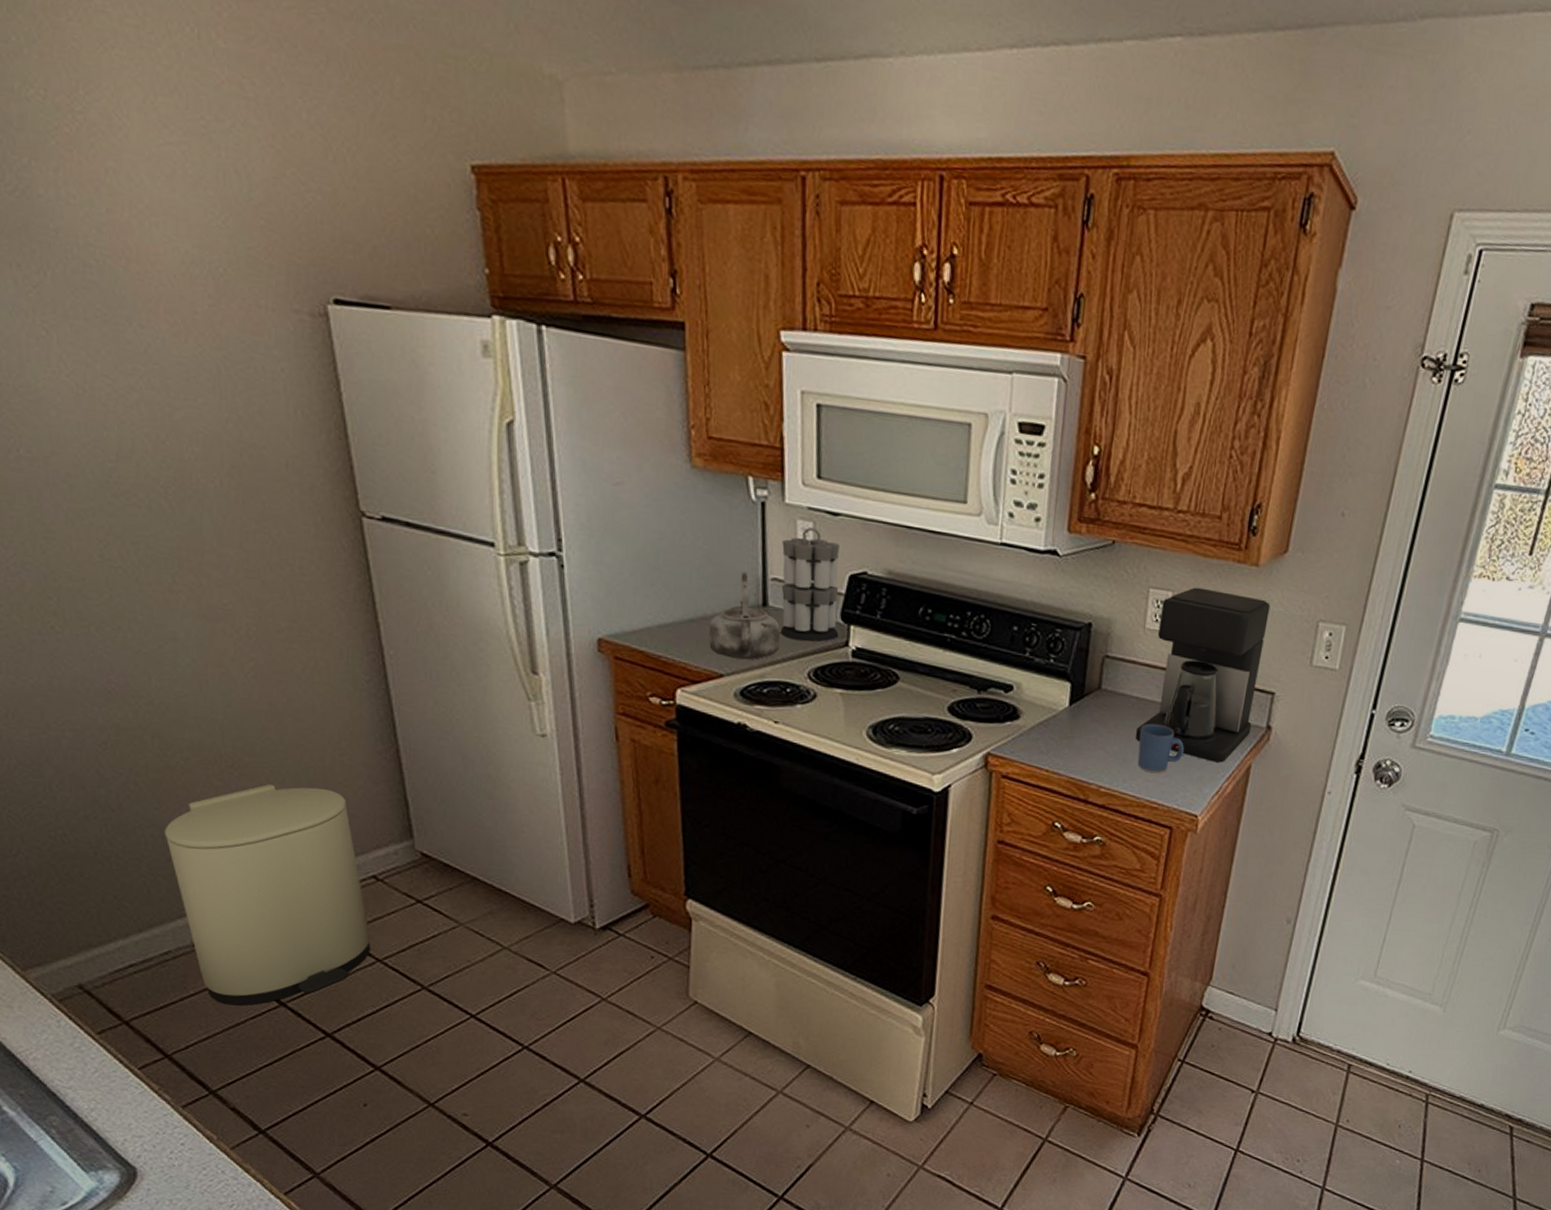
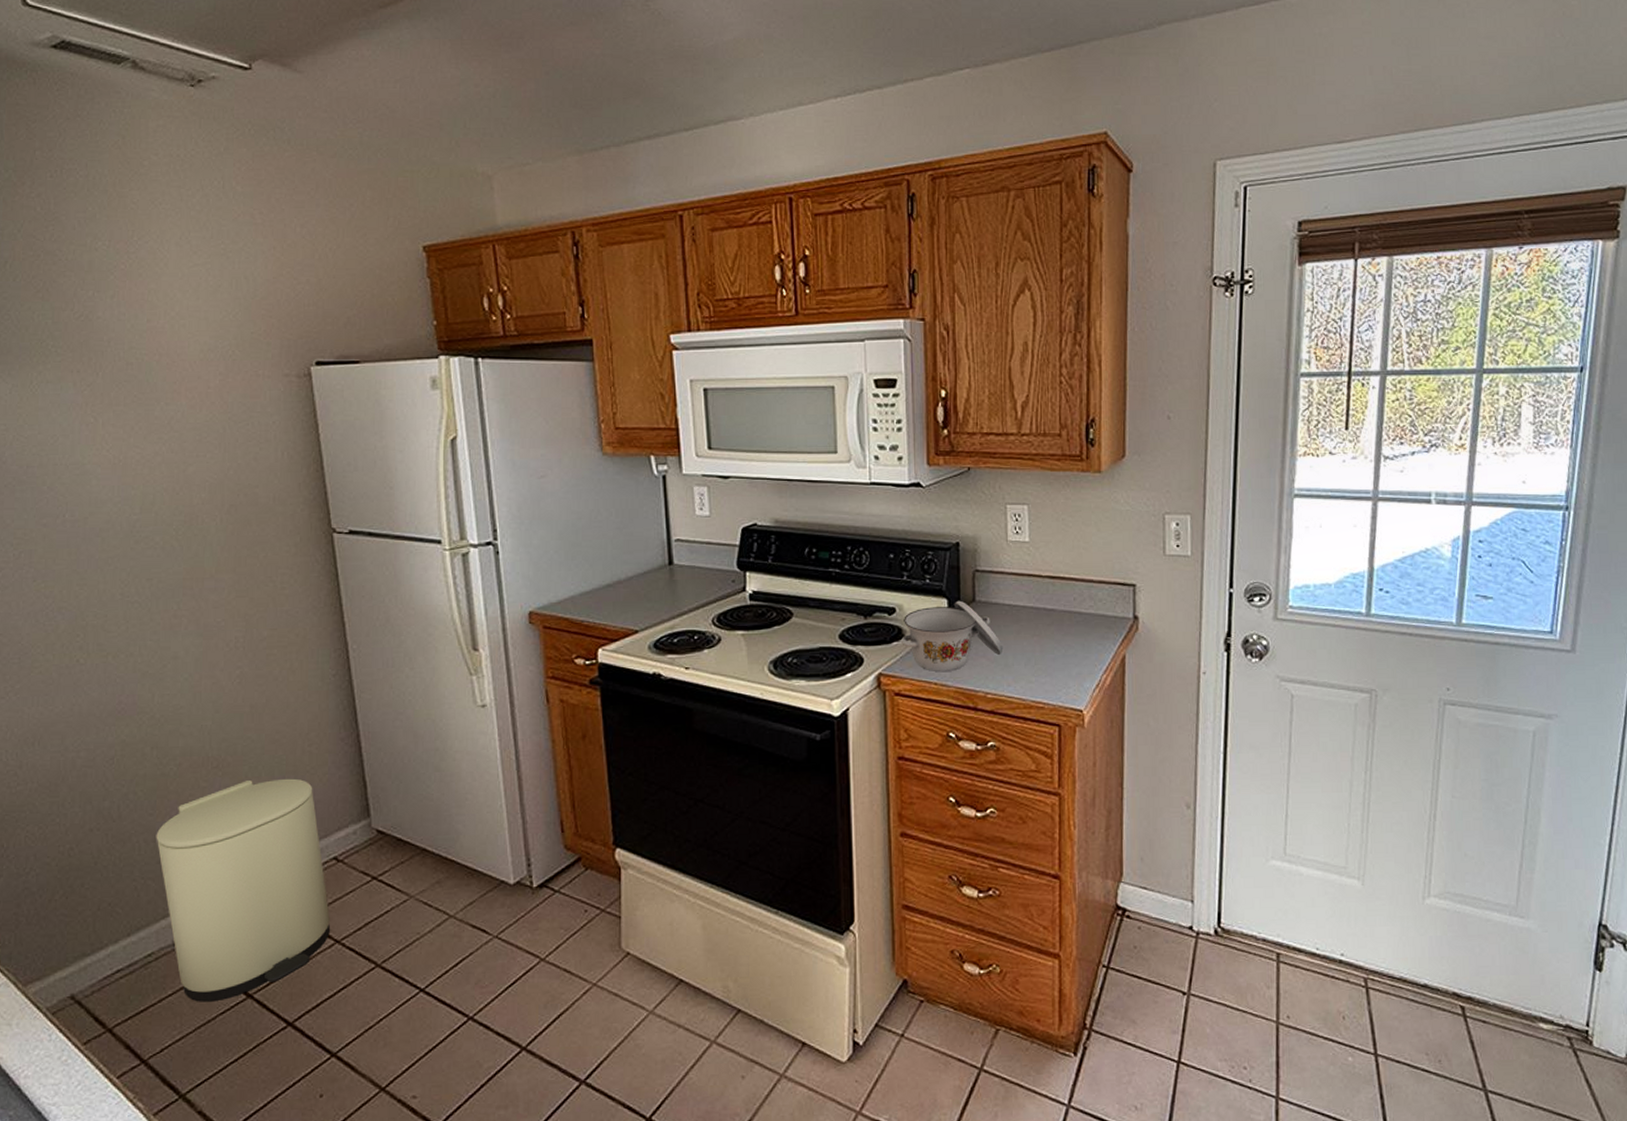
kettle: present [708,571,780,660] -> none [623,536,685,615]
spice rack: present [780,526,839,642] -> none [682,491,737,592]
cooking pot: none [1015,686,1124,760] -> present [901,600,1004,672]
coffee maker: present [1135,587,1271,763] -> none [1012,498,1120,657]
mug: present [1137,723,1184,774] -> none [1016,627,1060,674]

